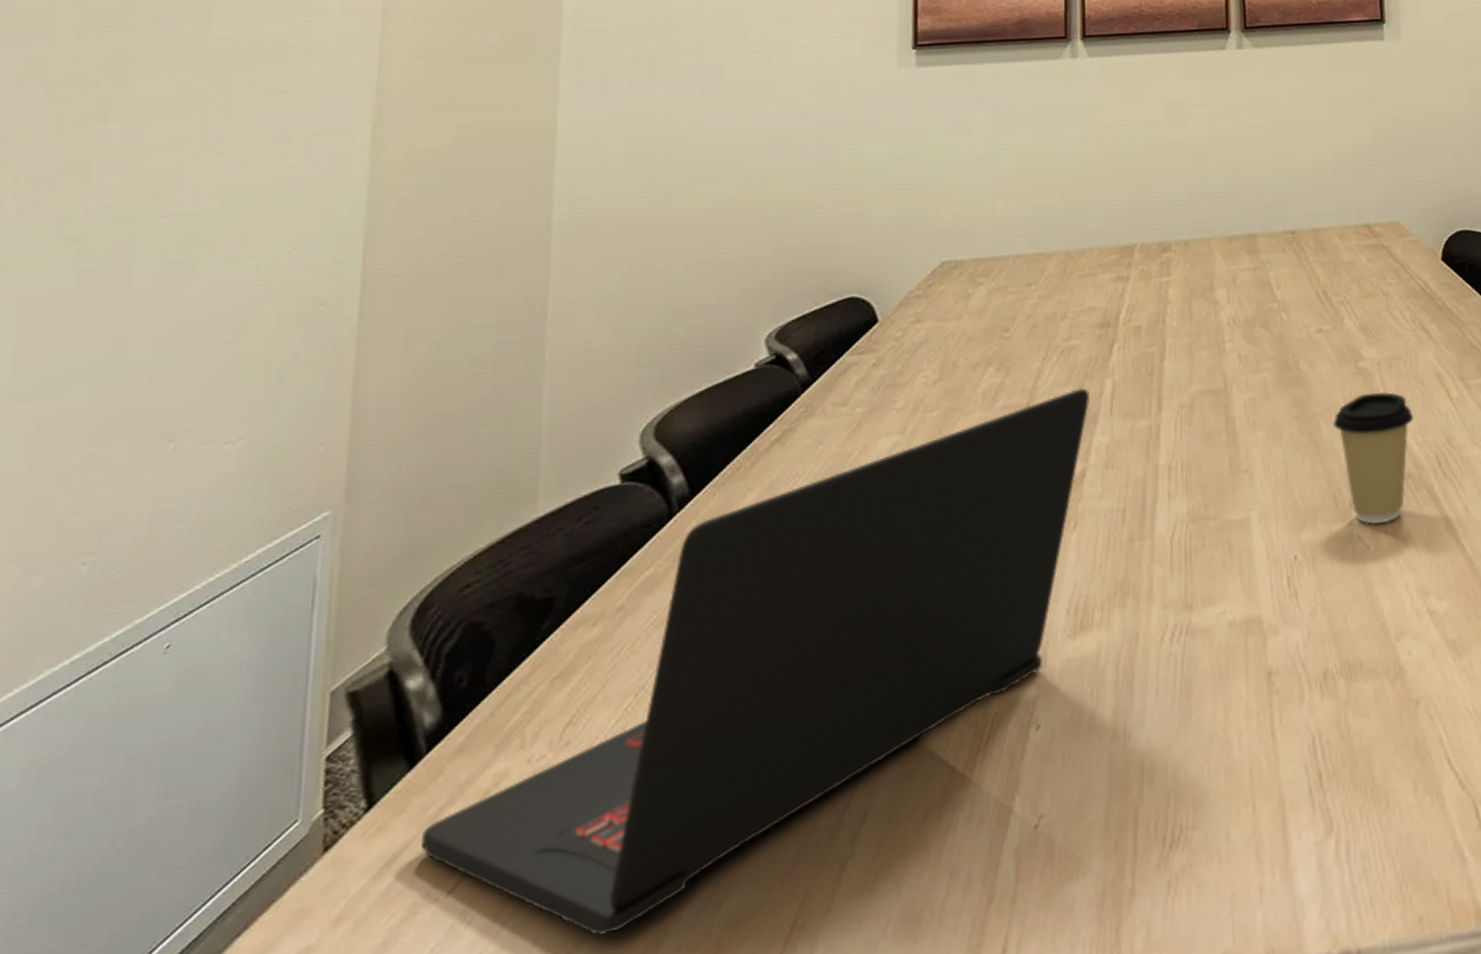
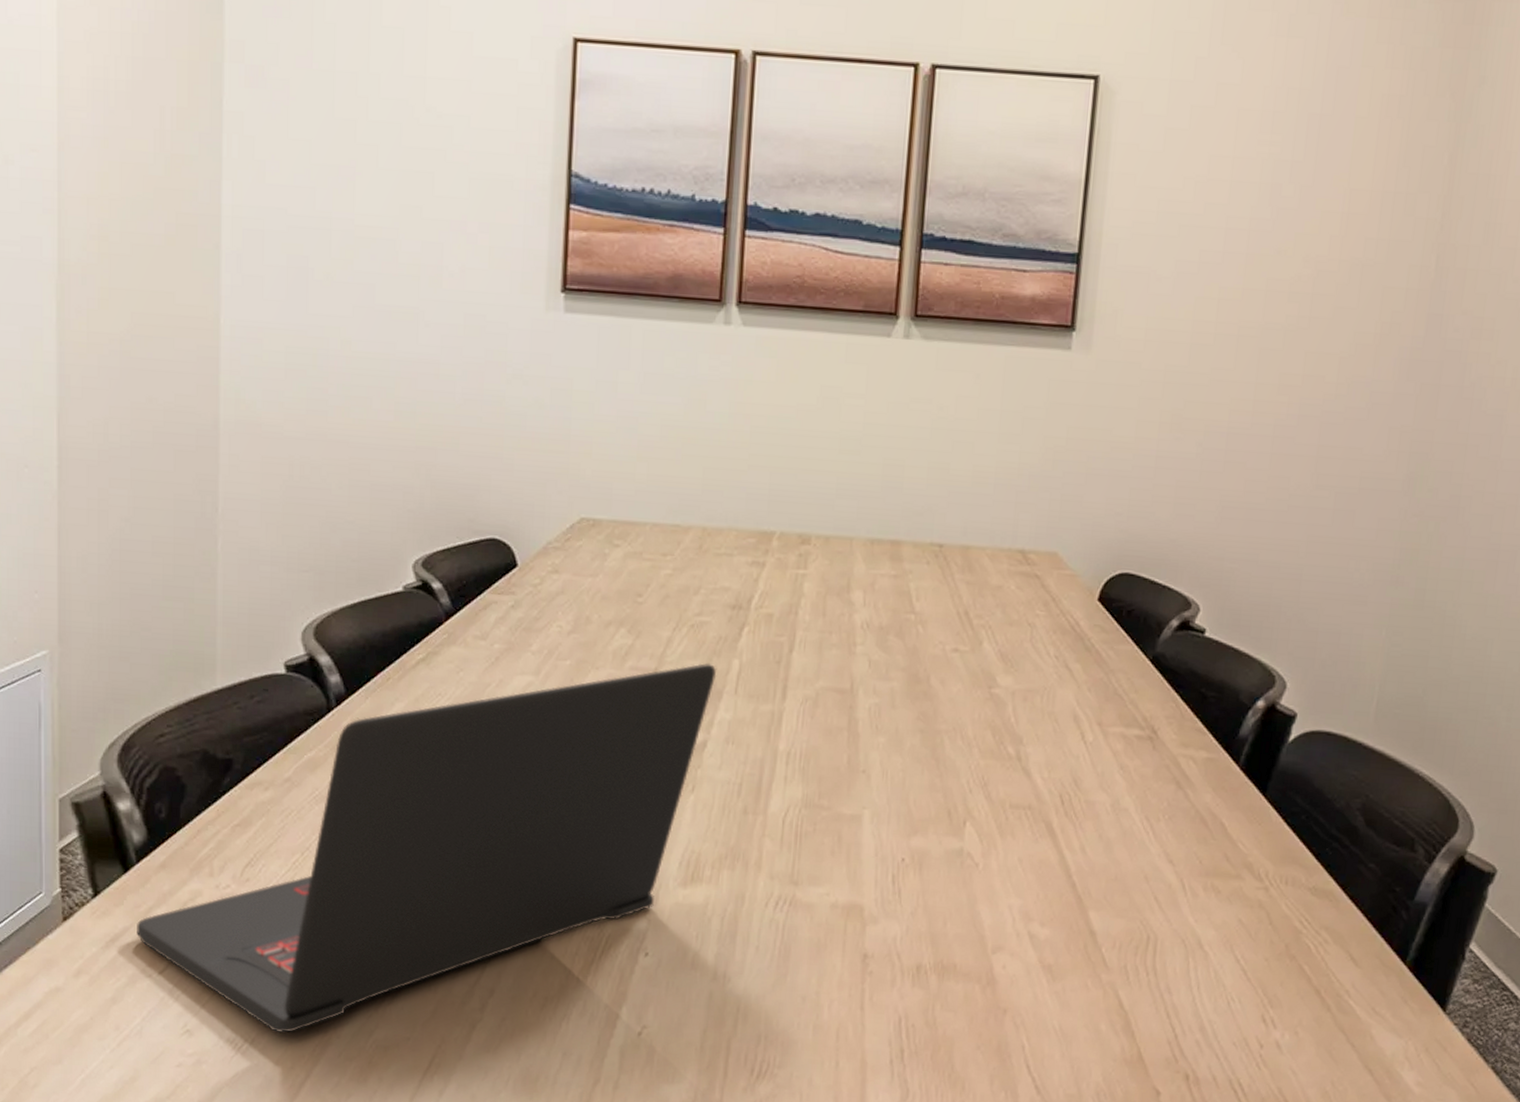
coffee cup: present [1333,391,1414,525] -> none [958,720,1043,847]

